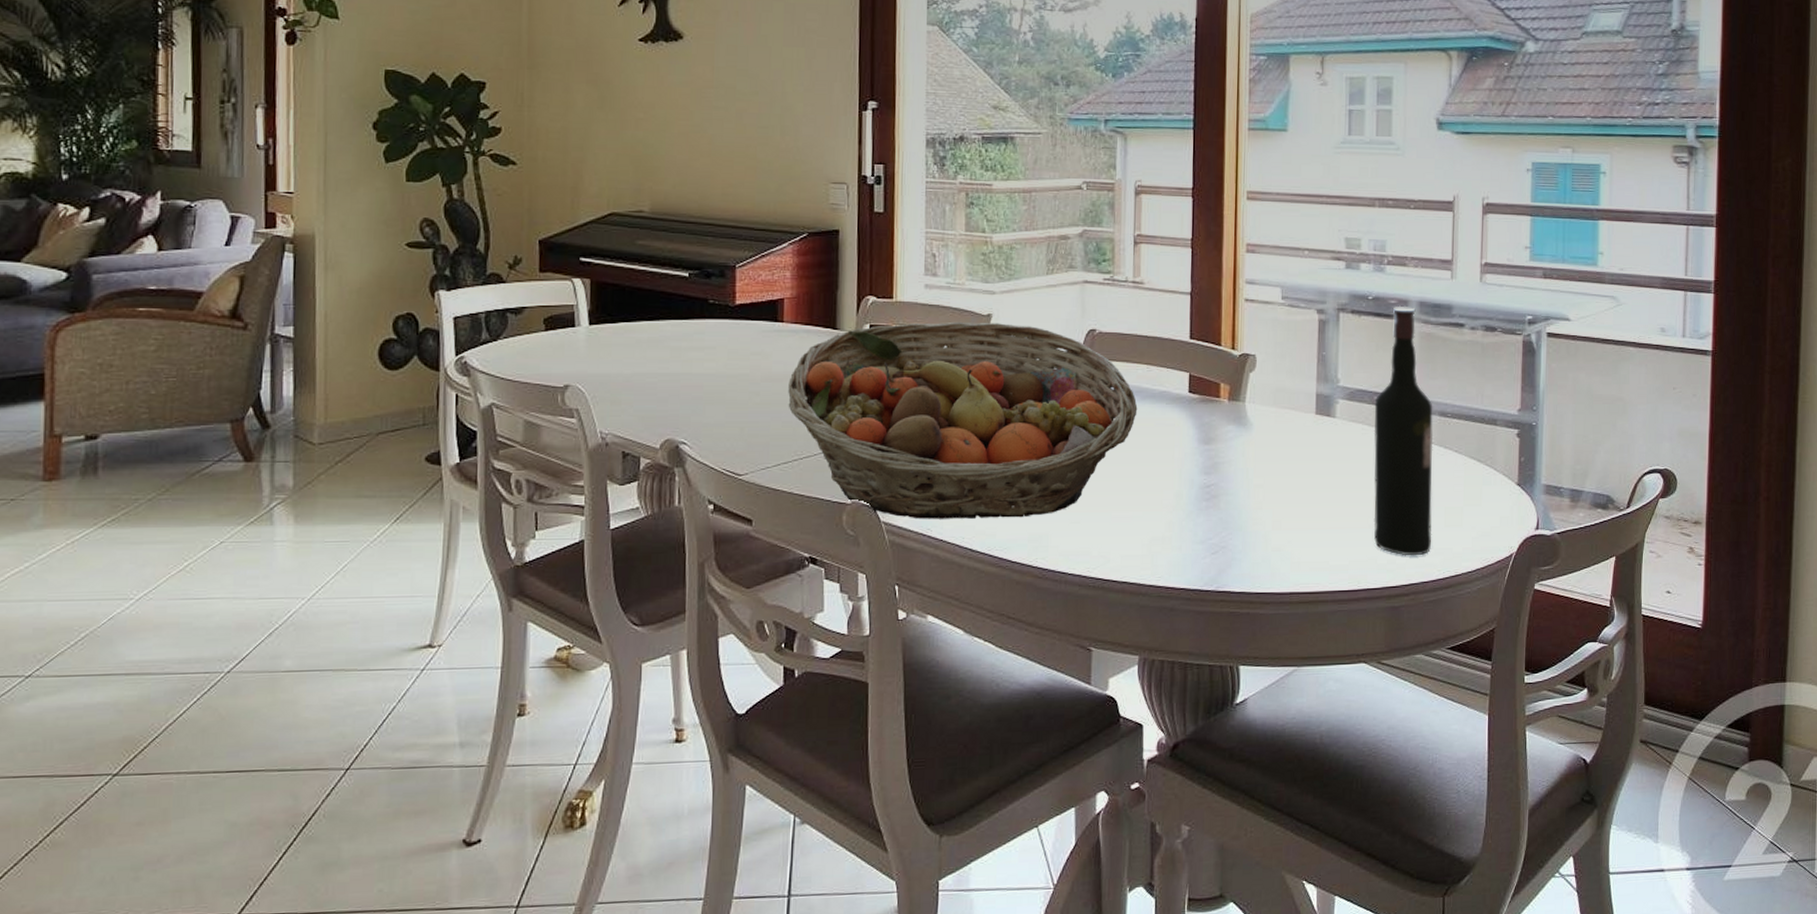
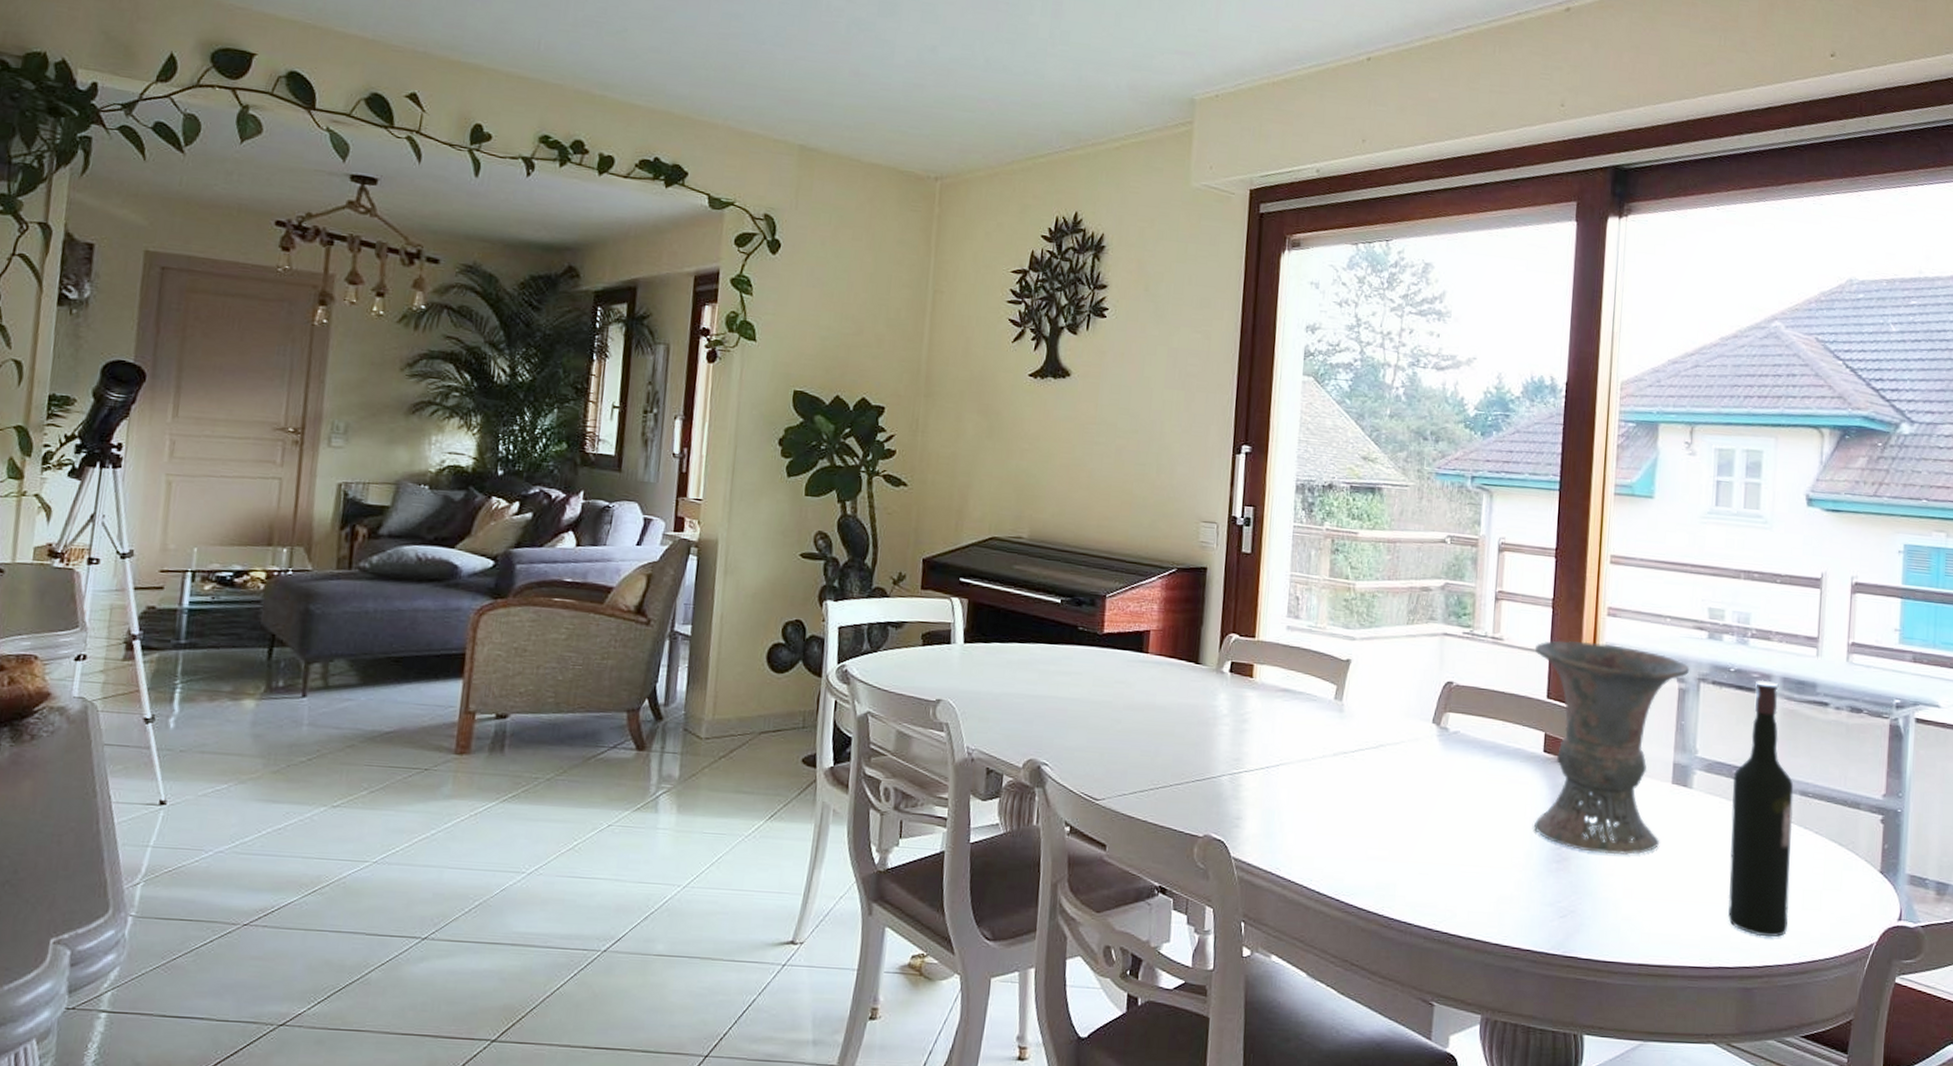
fruit basket: present [788,321,1138,519] -> none [1147,663,1492,865]
vase: none [1175,279,1329,489] -> present [1534,640,1690,855]

